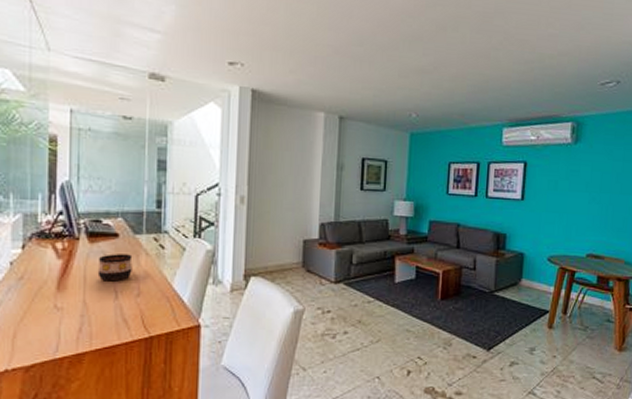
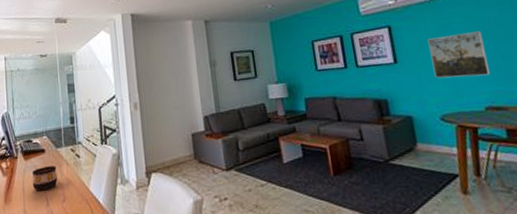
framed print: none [553,181,603,225] -> present [427,31,491,78]

